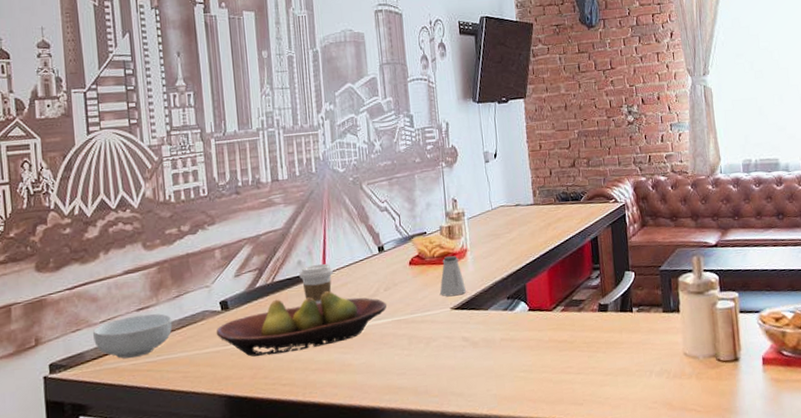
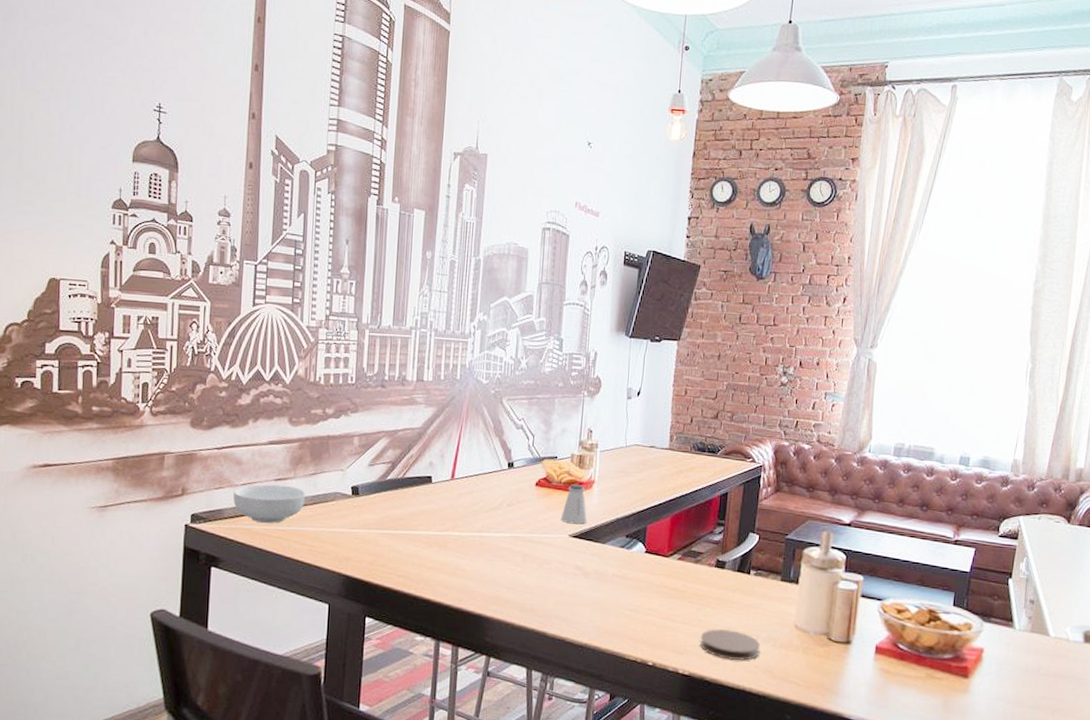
fruit bowl: present [216,291,387,357] -> none [344,494,508,547]
coffee cup: present [299,263,333,304] -> none [429,468,462,506]
coaster: none [597,370,656,401] -> present [700,629,760,661]

